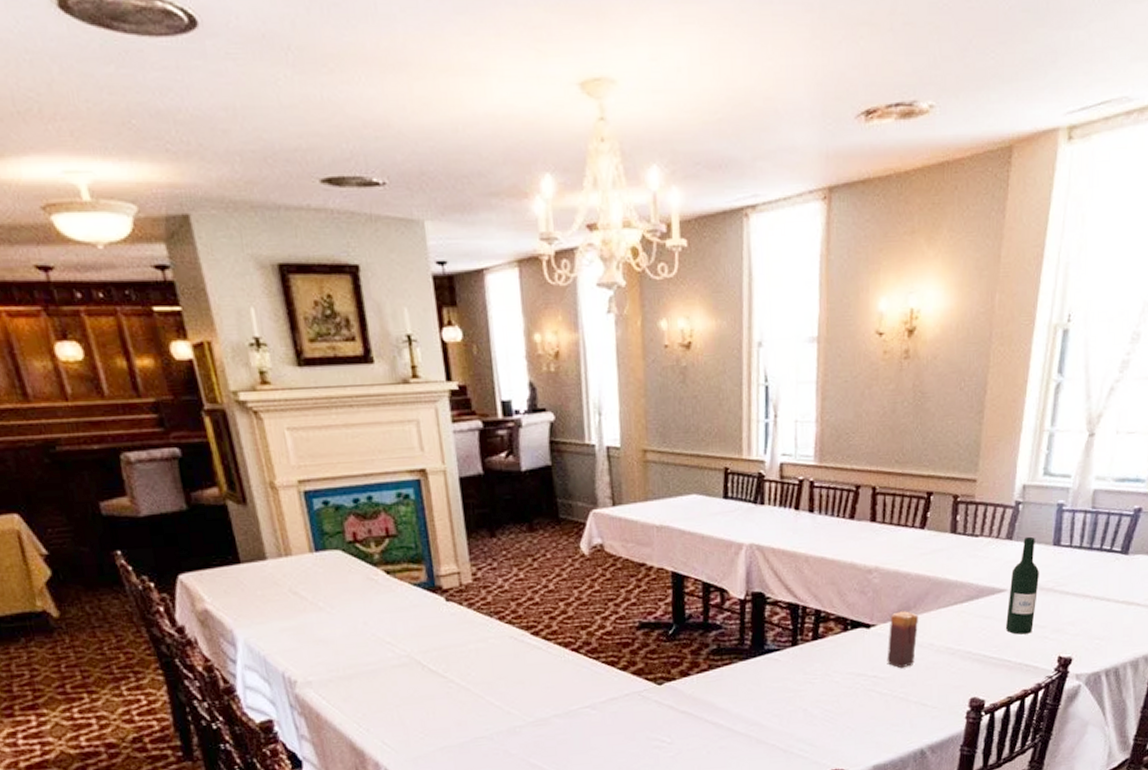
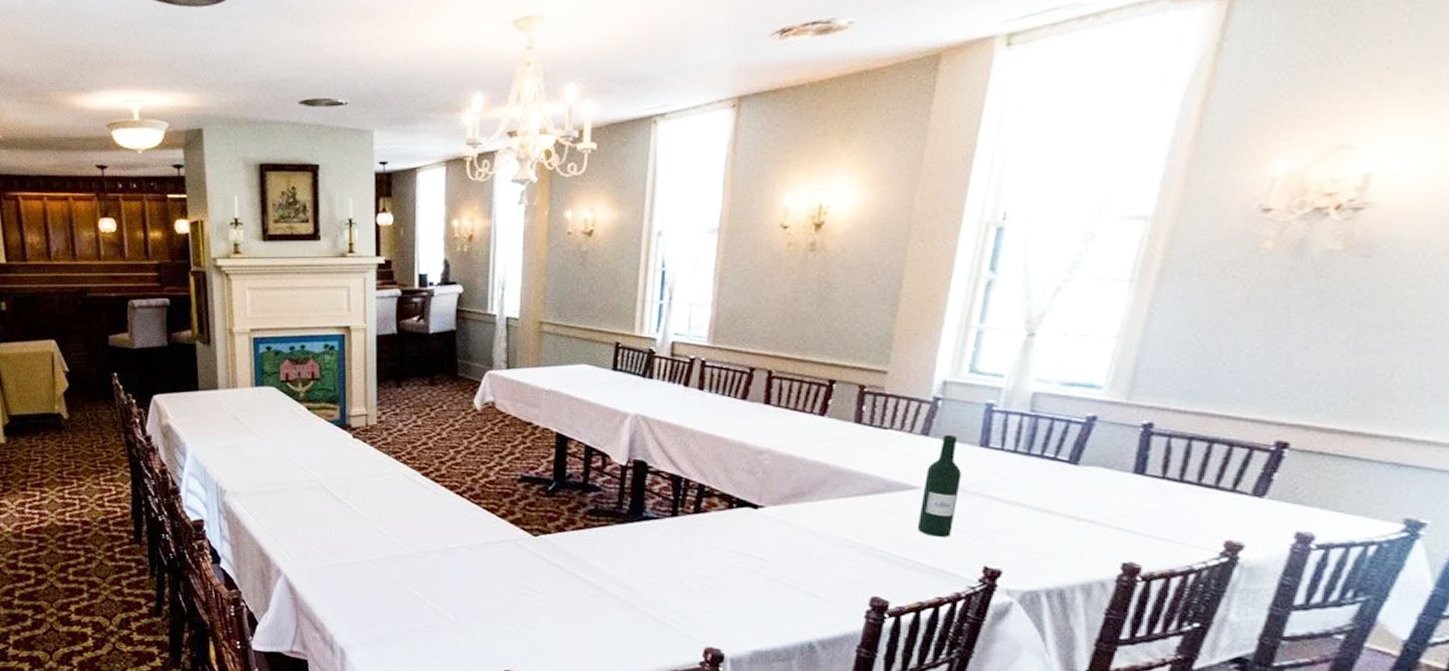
candle: present [887,611,919,669] -> none [775,496,814,555]

